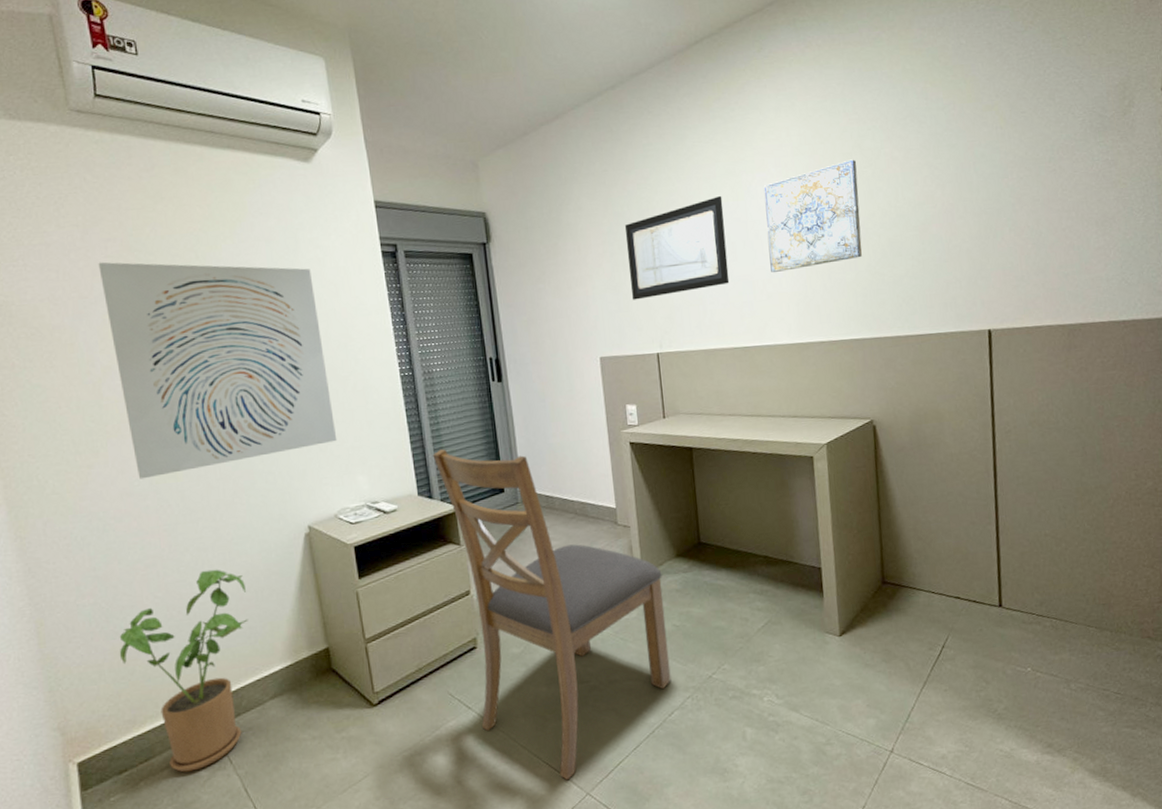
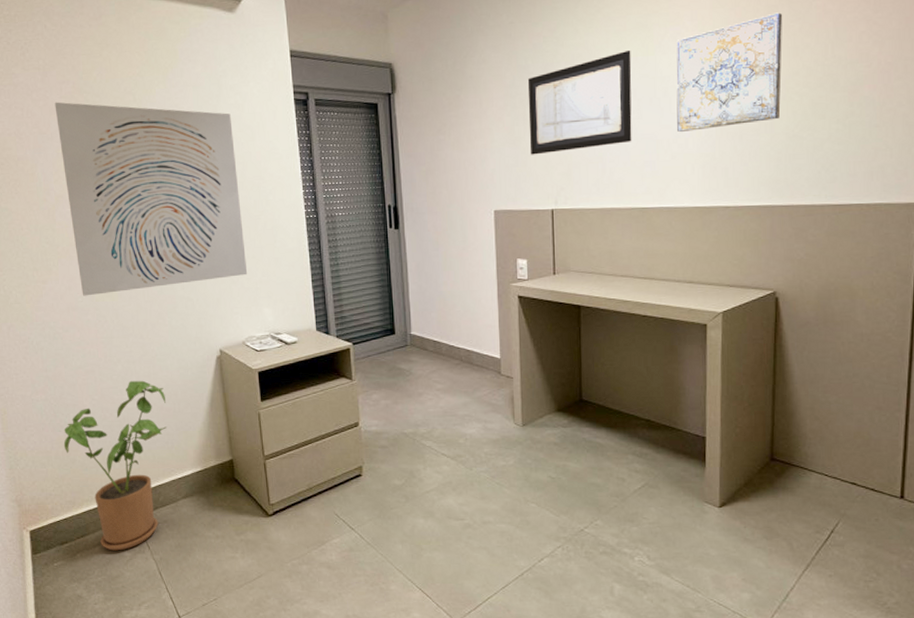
chair: present [432,449,672,781] -> none [331,289,543,607]

